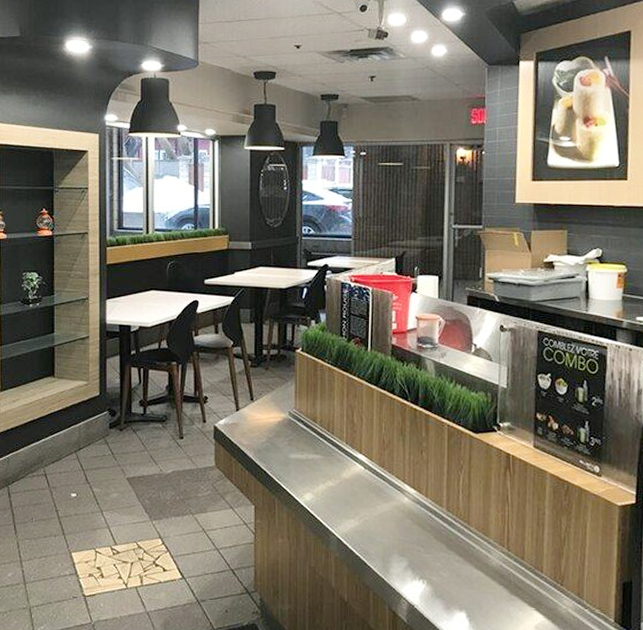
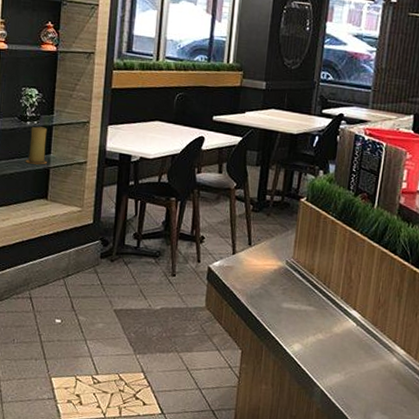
candle: none [31,308,51,344] -> present [26,126,47,165]

